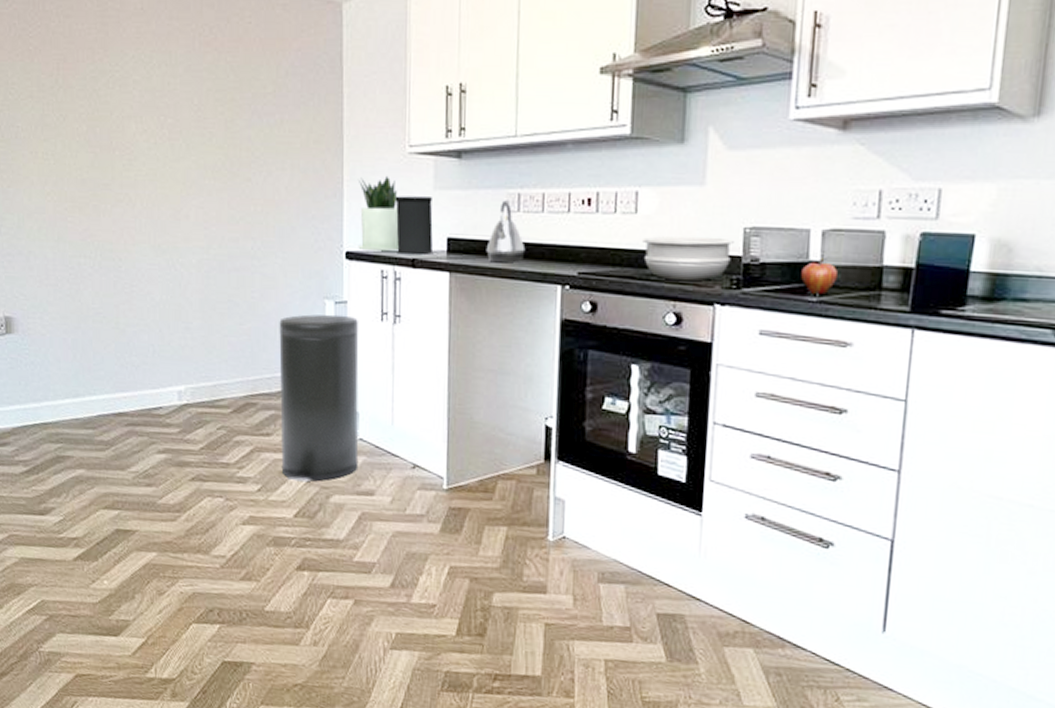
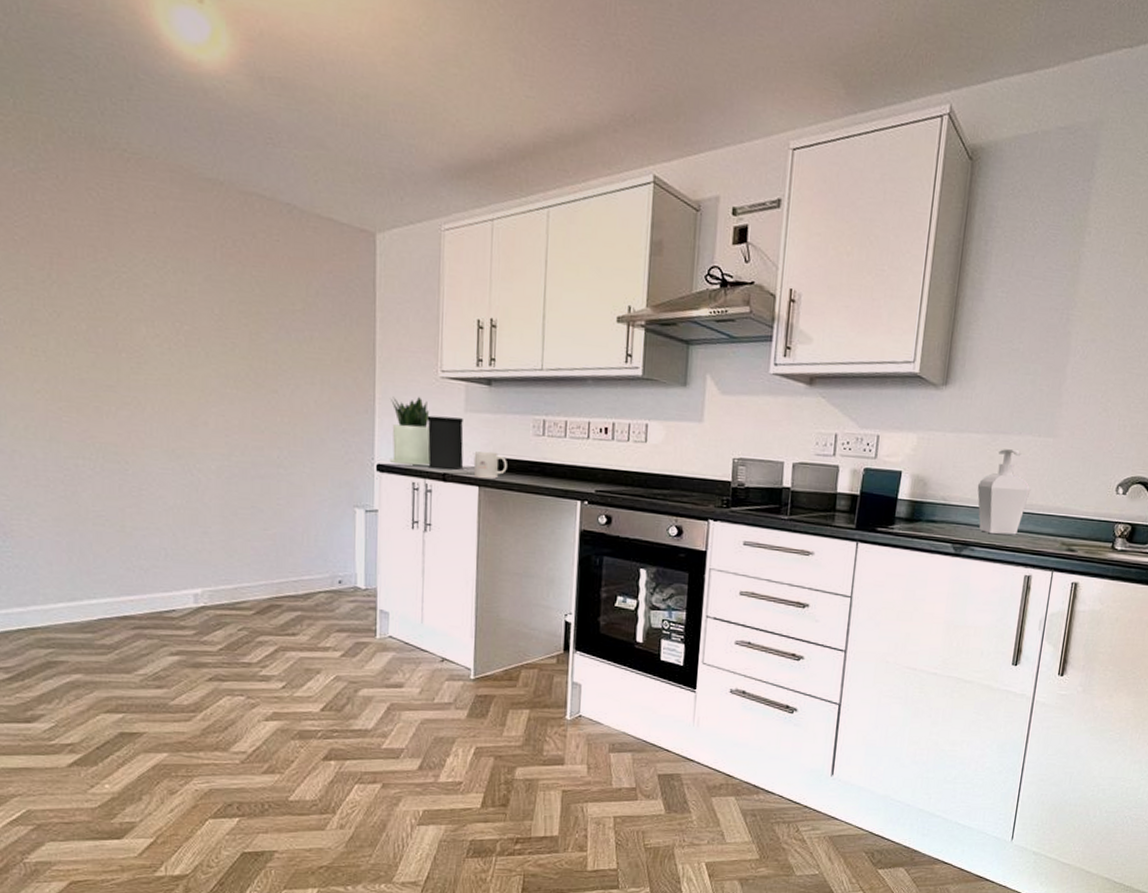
pedal bin: present [279,314,359,483] -> none [306,521,389,678]
mug: none [443,232,480,264] -> present [473,451,507,480]
kettle: present [486,200,526,263] -> none [513,425,550,480]
bowl: present [643,236,734,282] -> none [651,462,725,501]
fruit: present [801,258,837,294] -> none [776,485,804,514]

